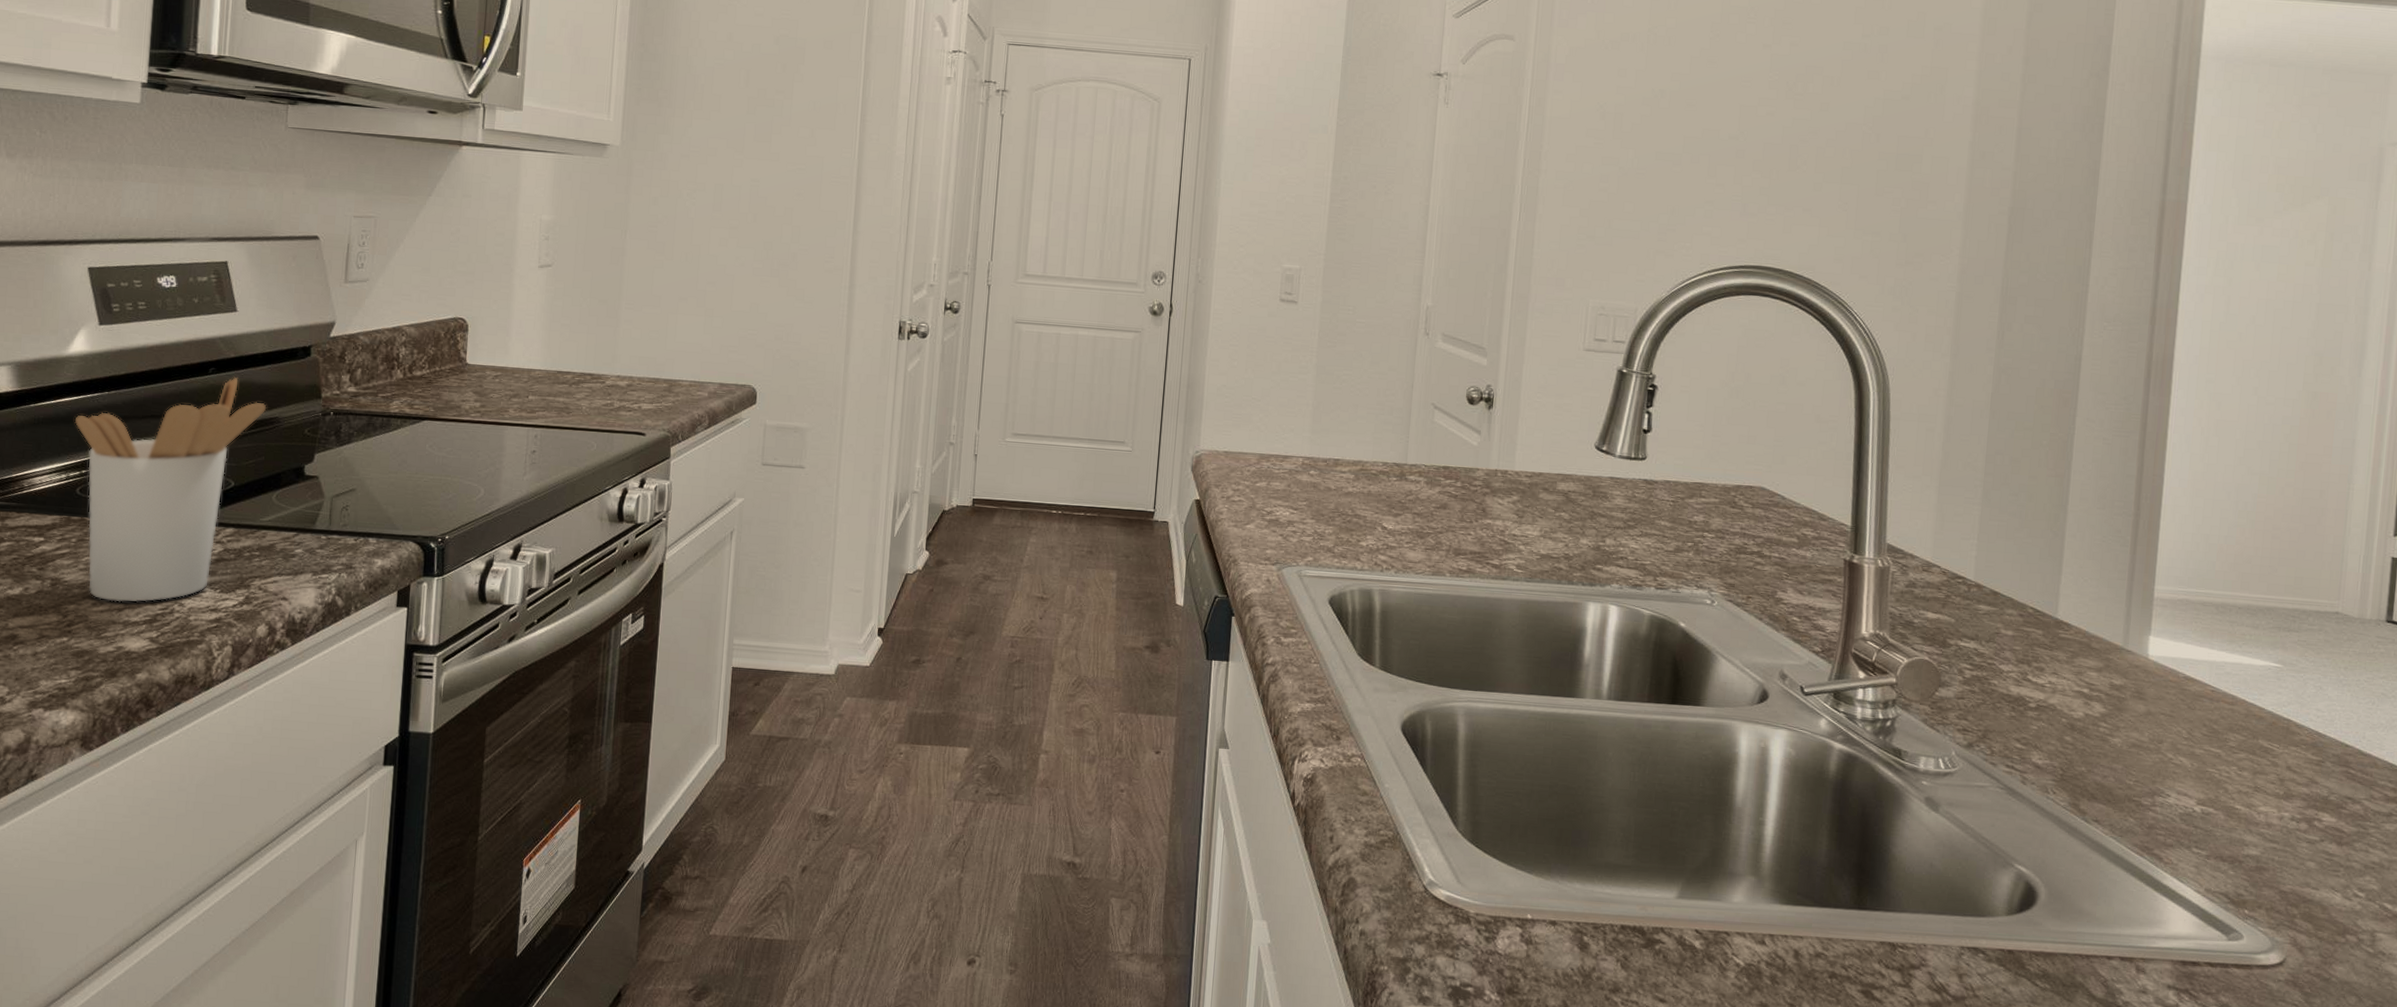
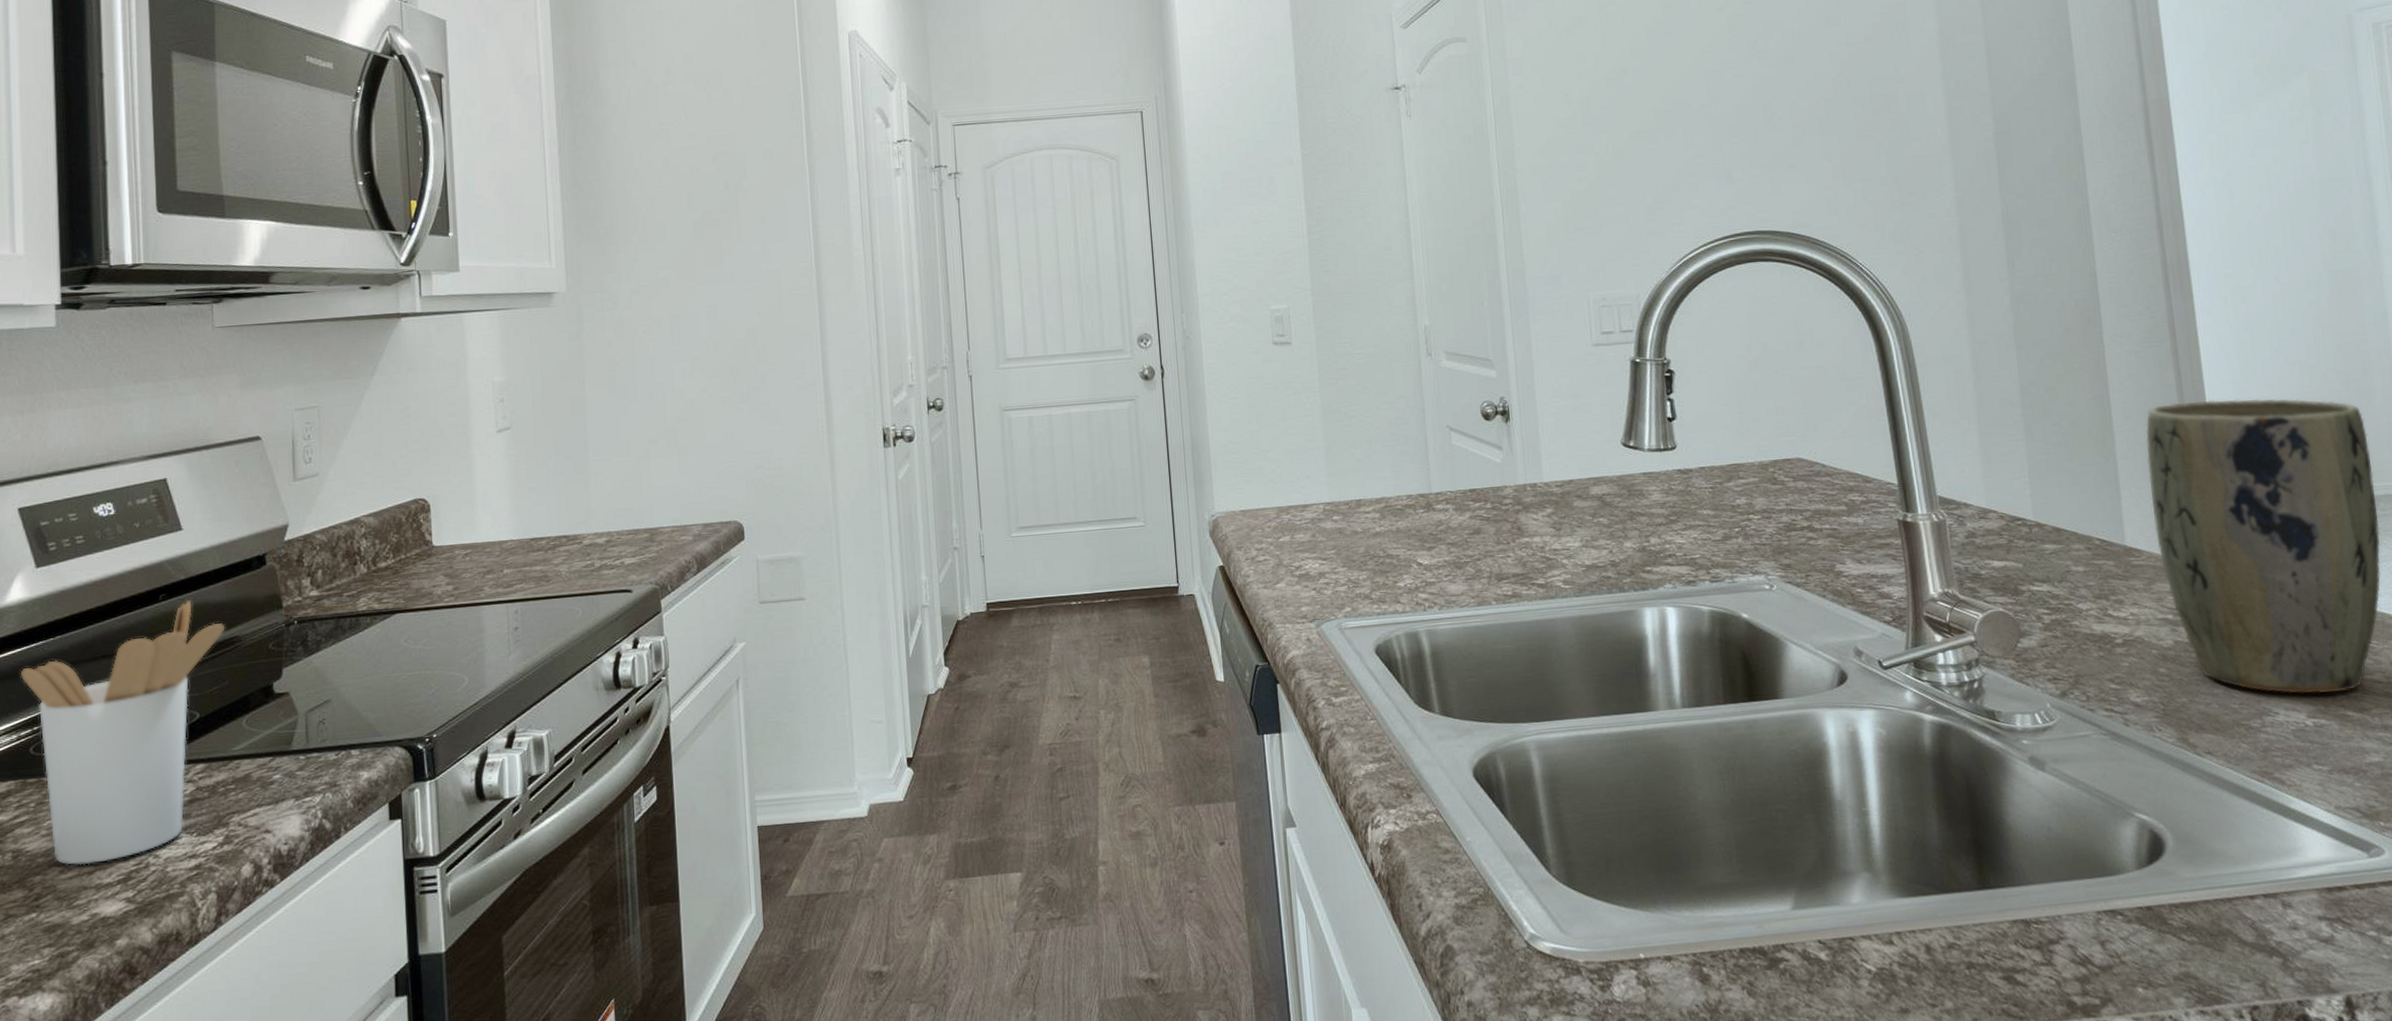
plant pot: none [2087,492,2311,787] -> present [2145,398,2381,694]

